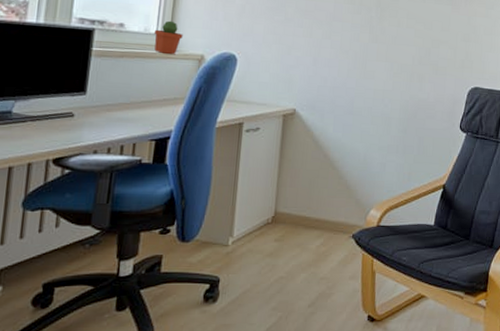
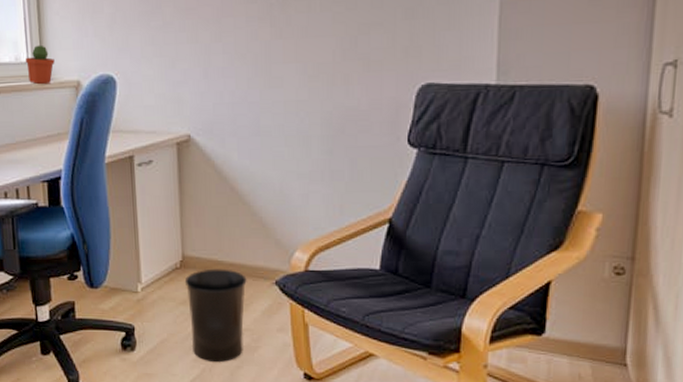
waste bin: none [272,224,329,309] -> present [184,269,247,362]

